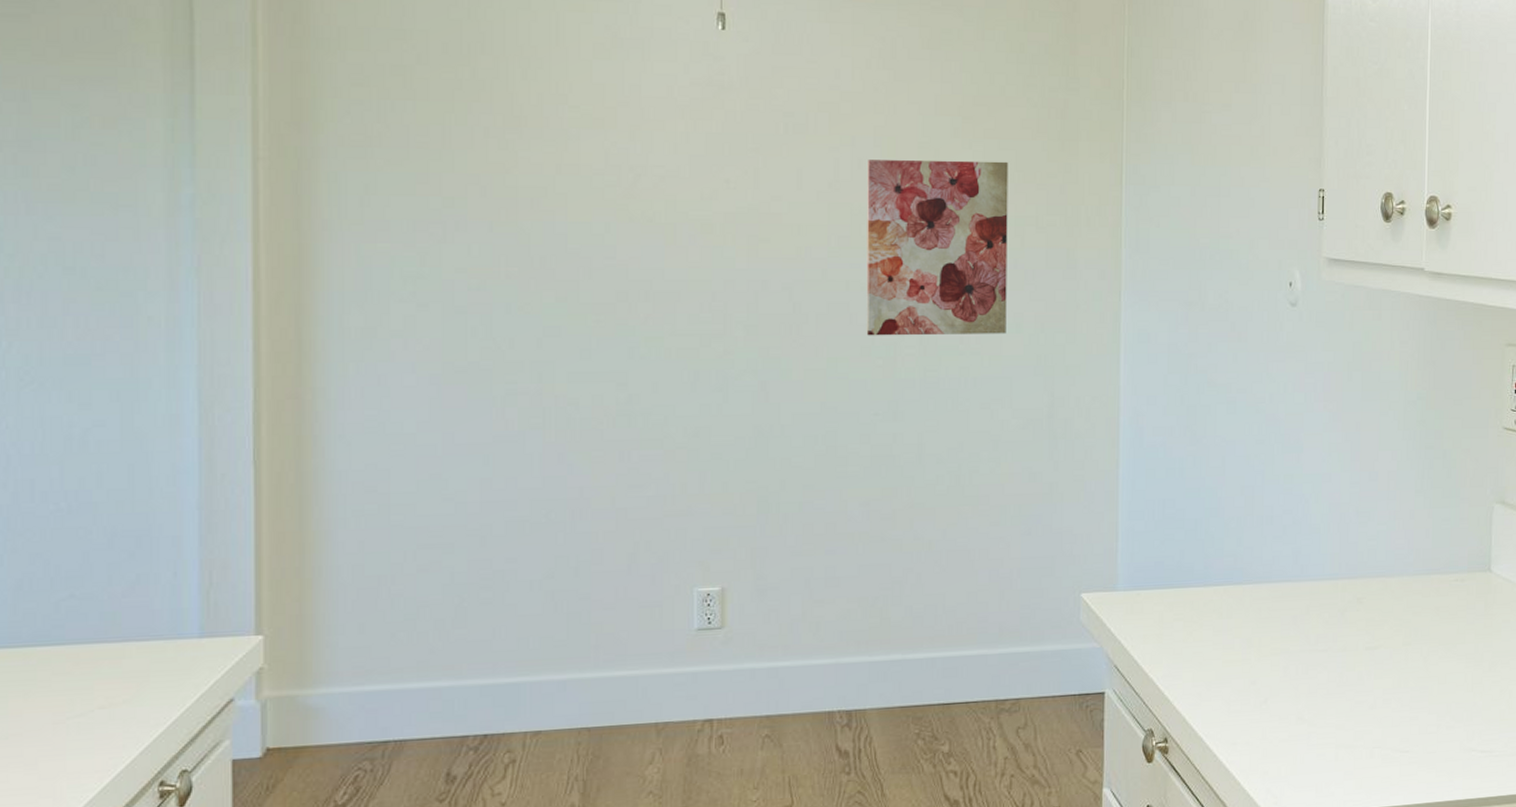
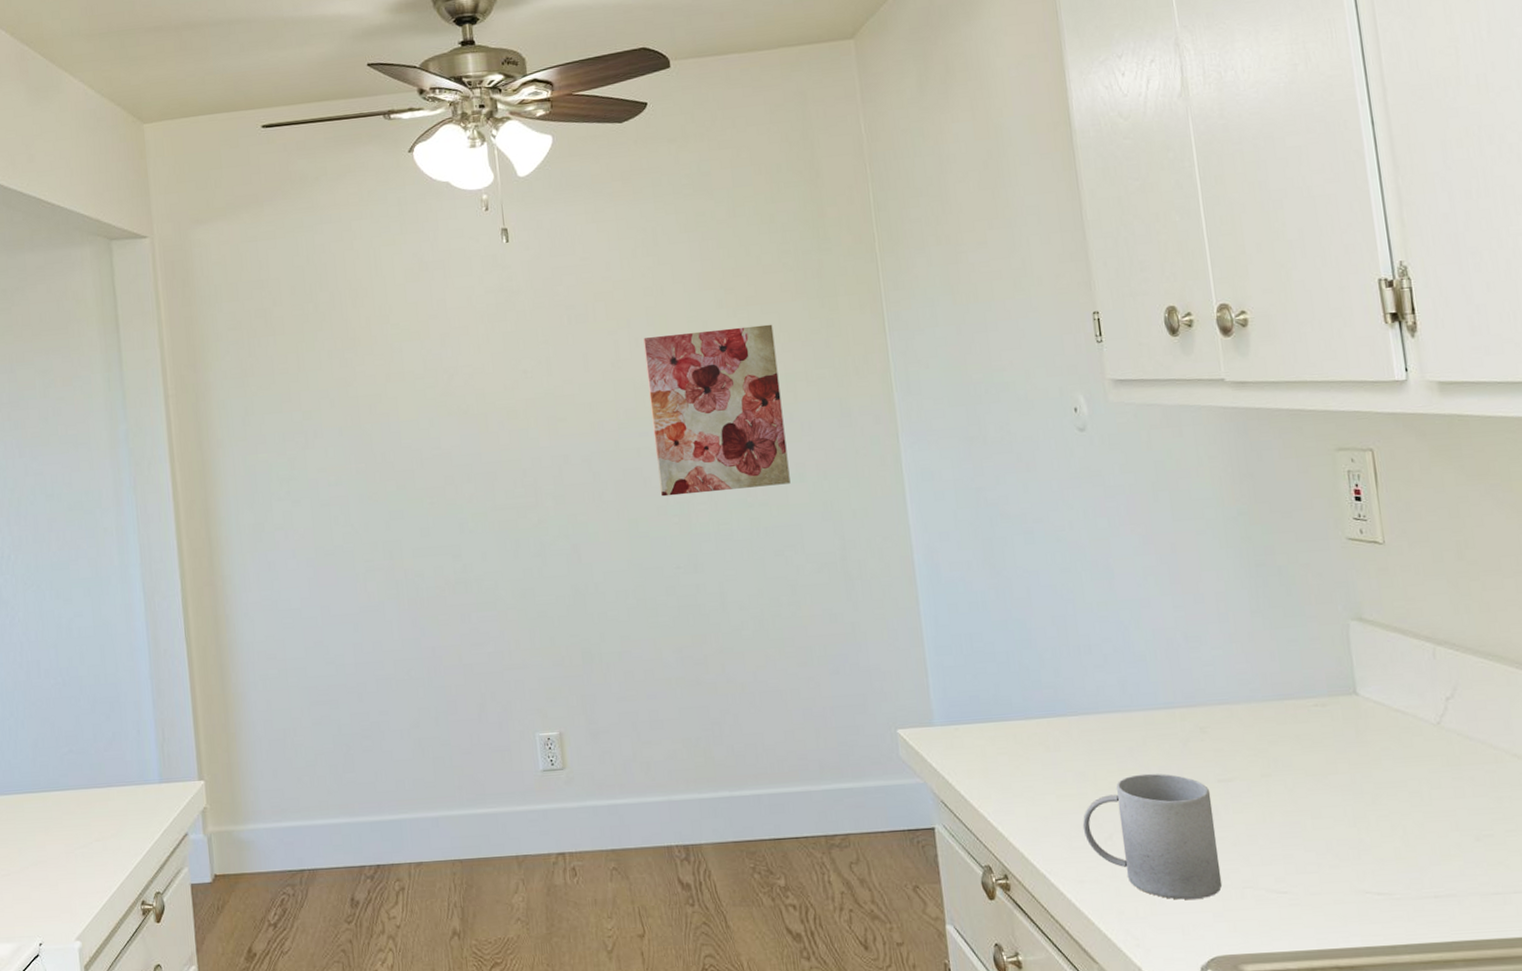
mug: none [1242,641,1358,760] -> present [1082,773,1223,900]

